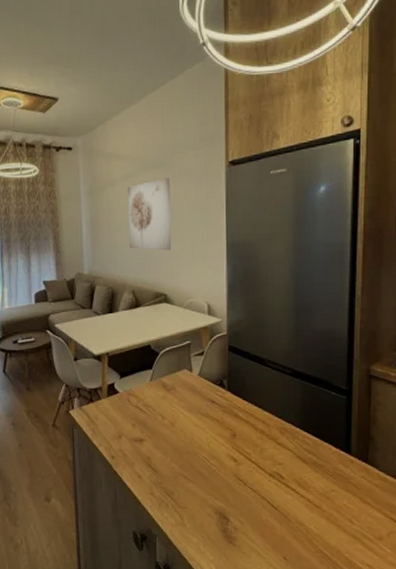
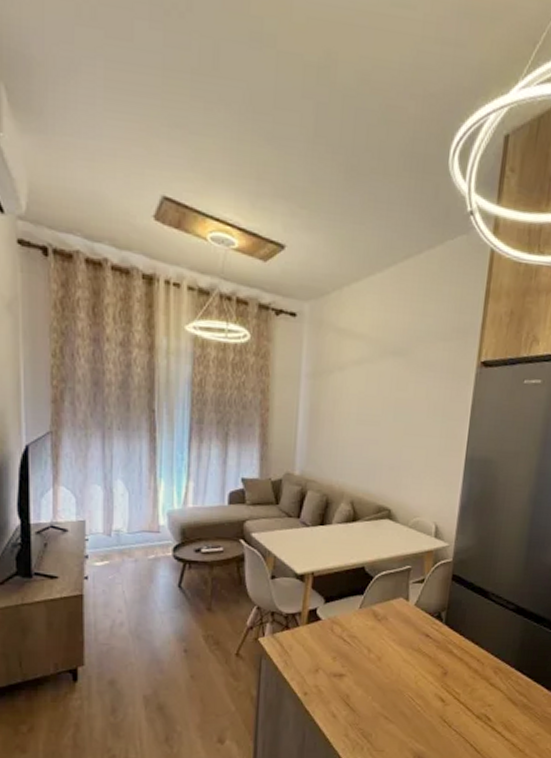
wall art: present [127,178,172,251] -> none [354,370,411,458]

